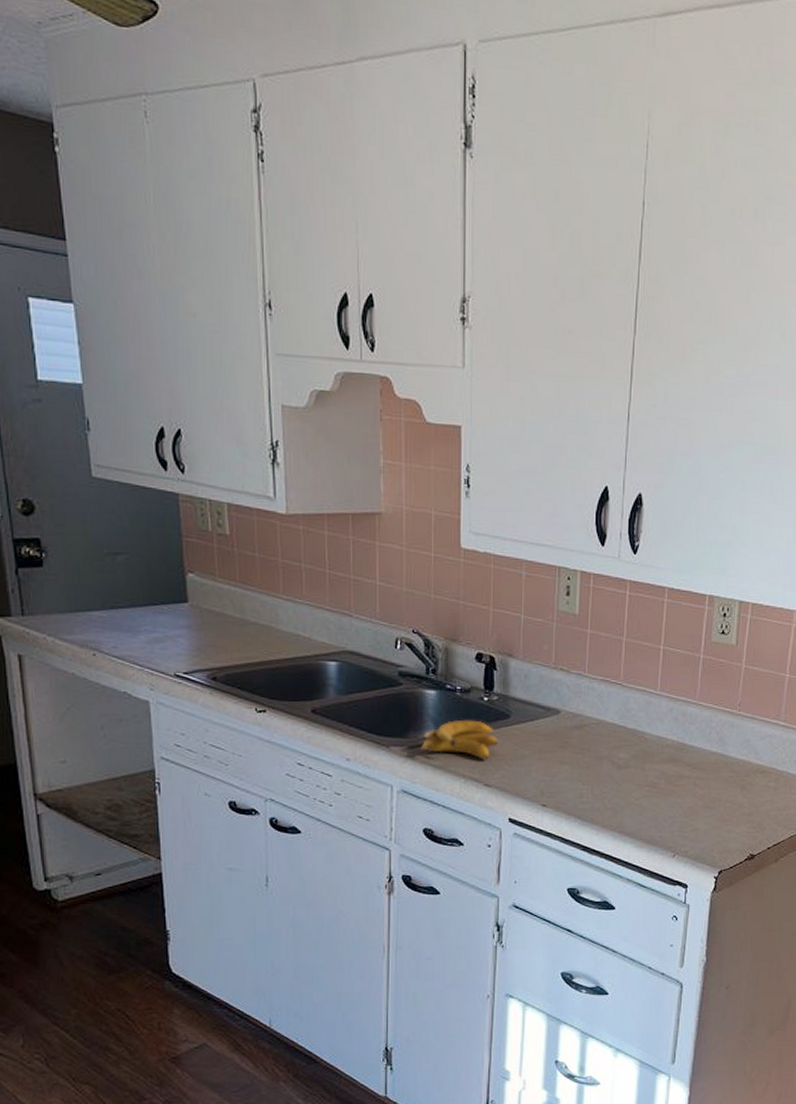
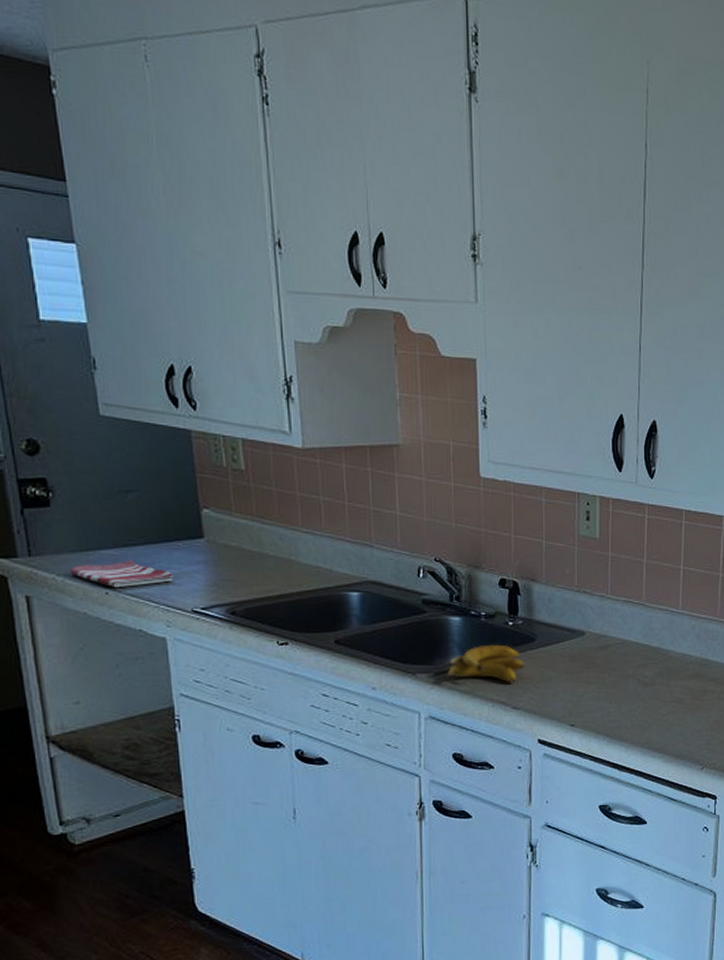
dish towel: none [60,623,158,649] -> present [69,561,173,587]

